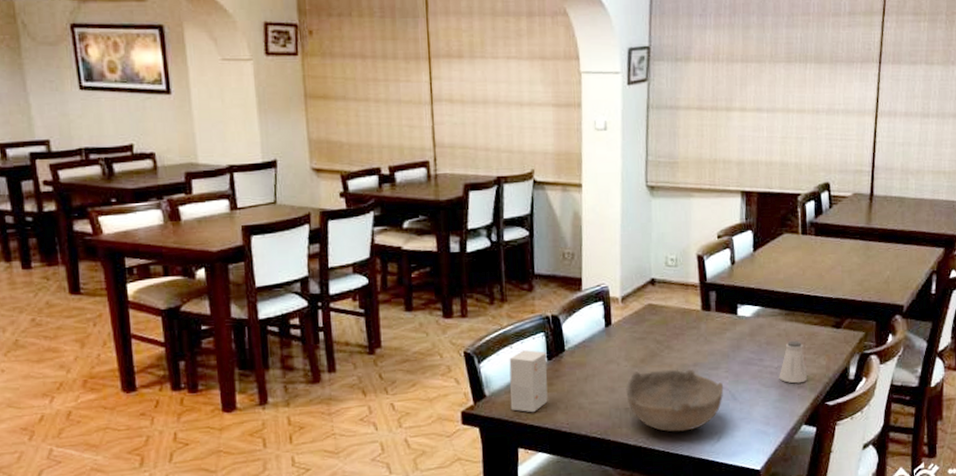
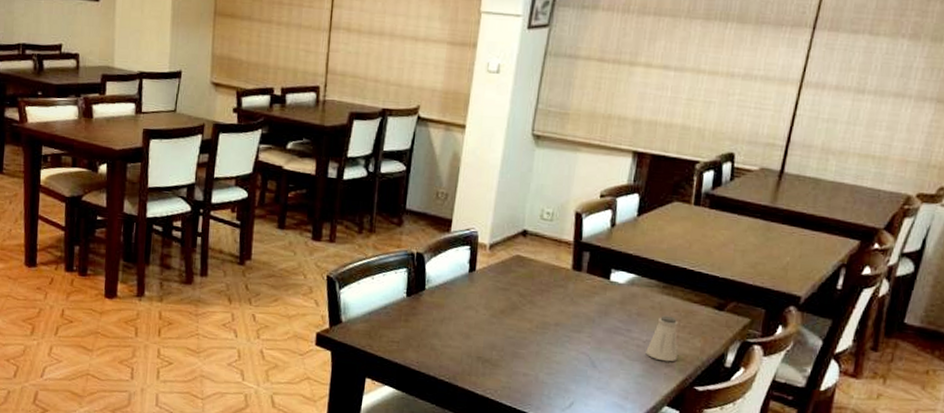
small box: present [509,350,548,413] -> none [364,283,407,346]
bowl: present [626,369,724,432] -> none [480,321,584,391]

